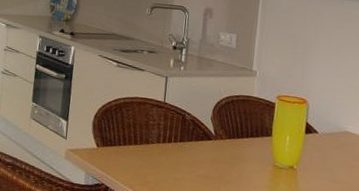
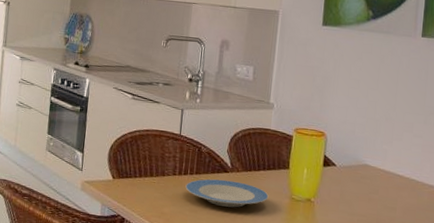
plate: none [169,146,252,176] -> present [185,178,269,208]

